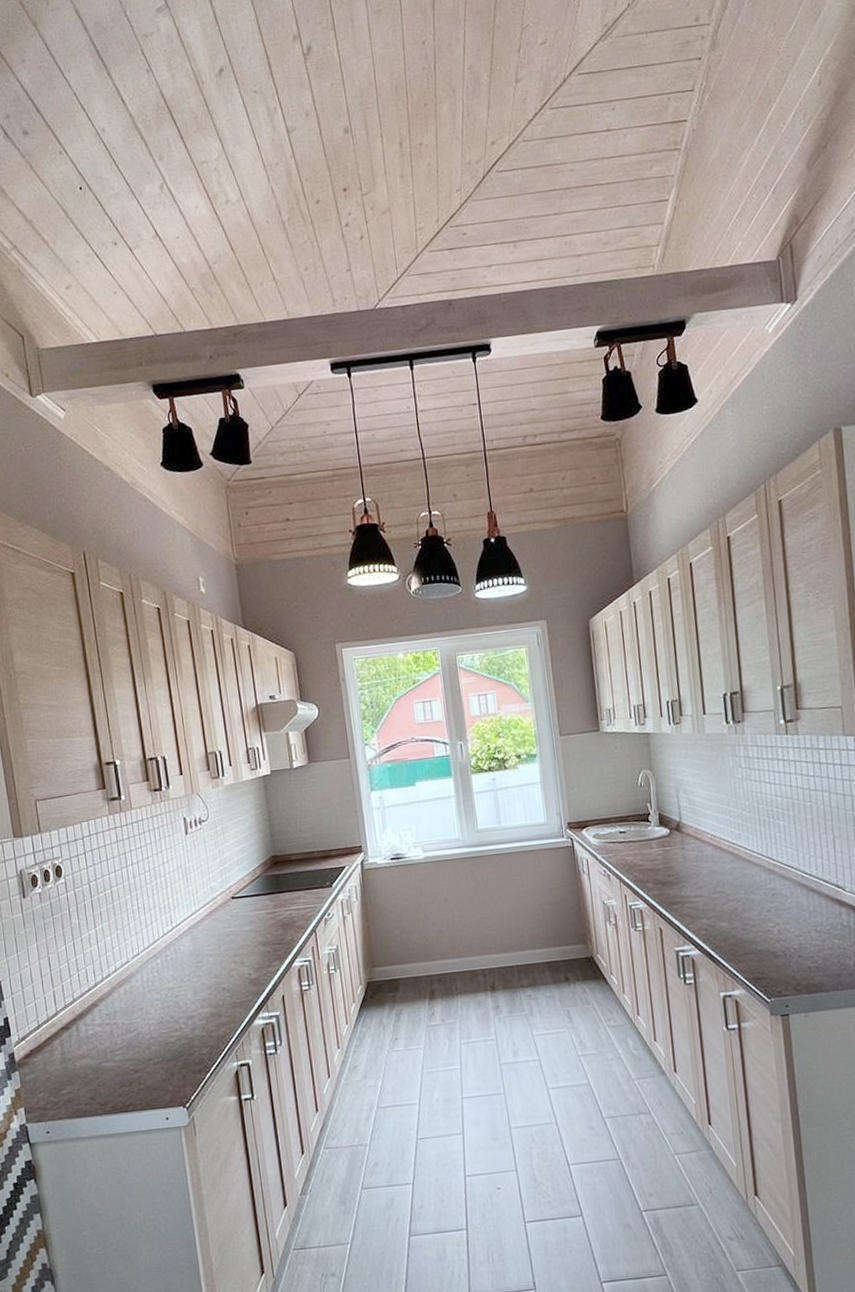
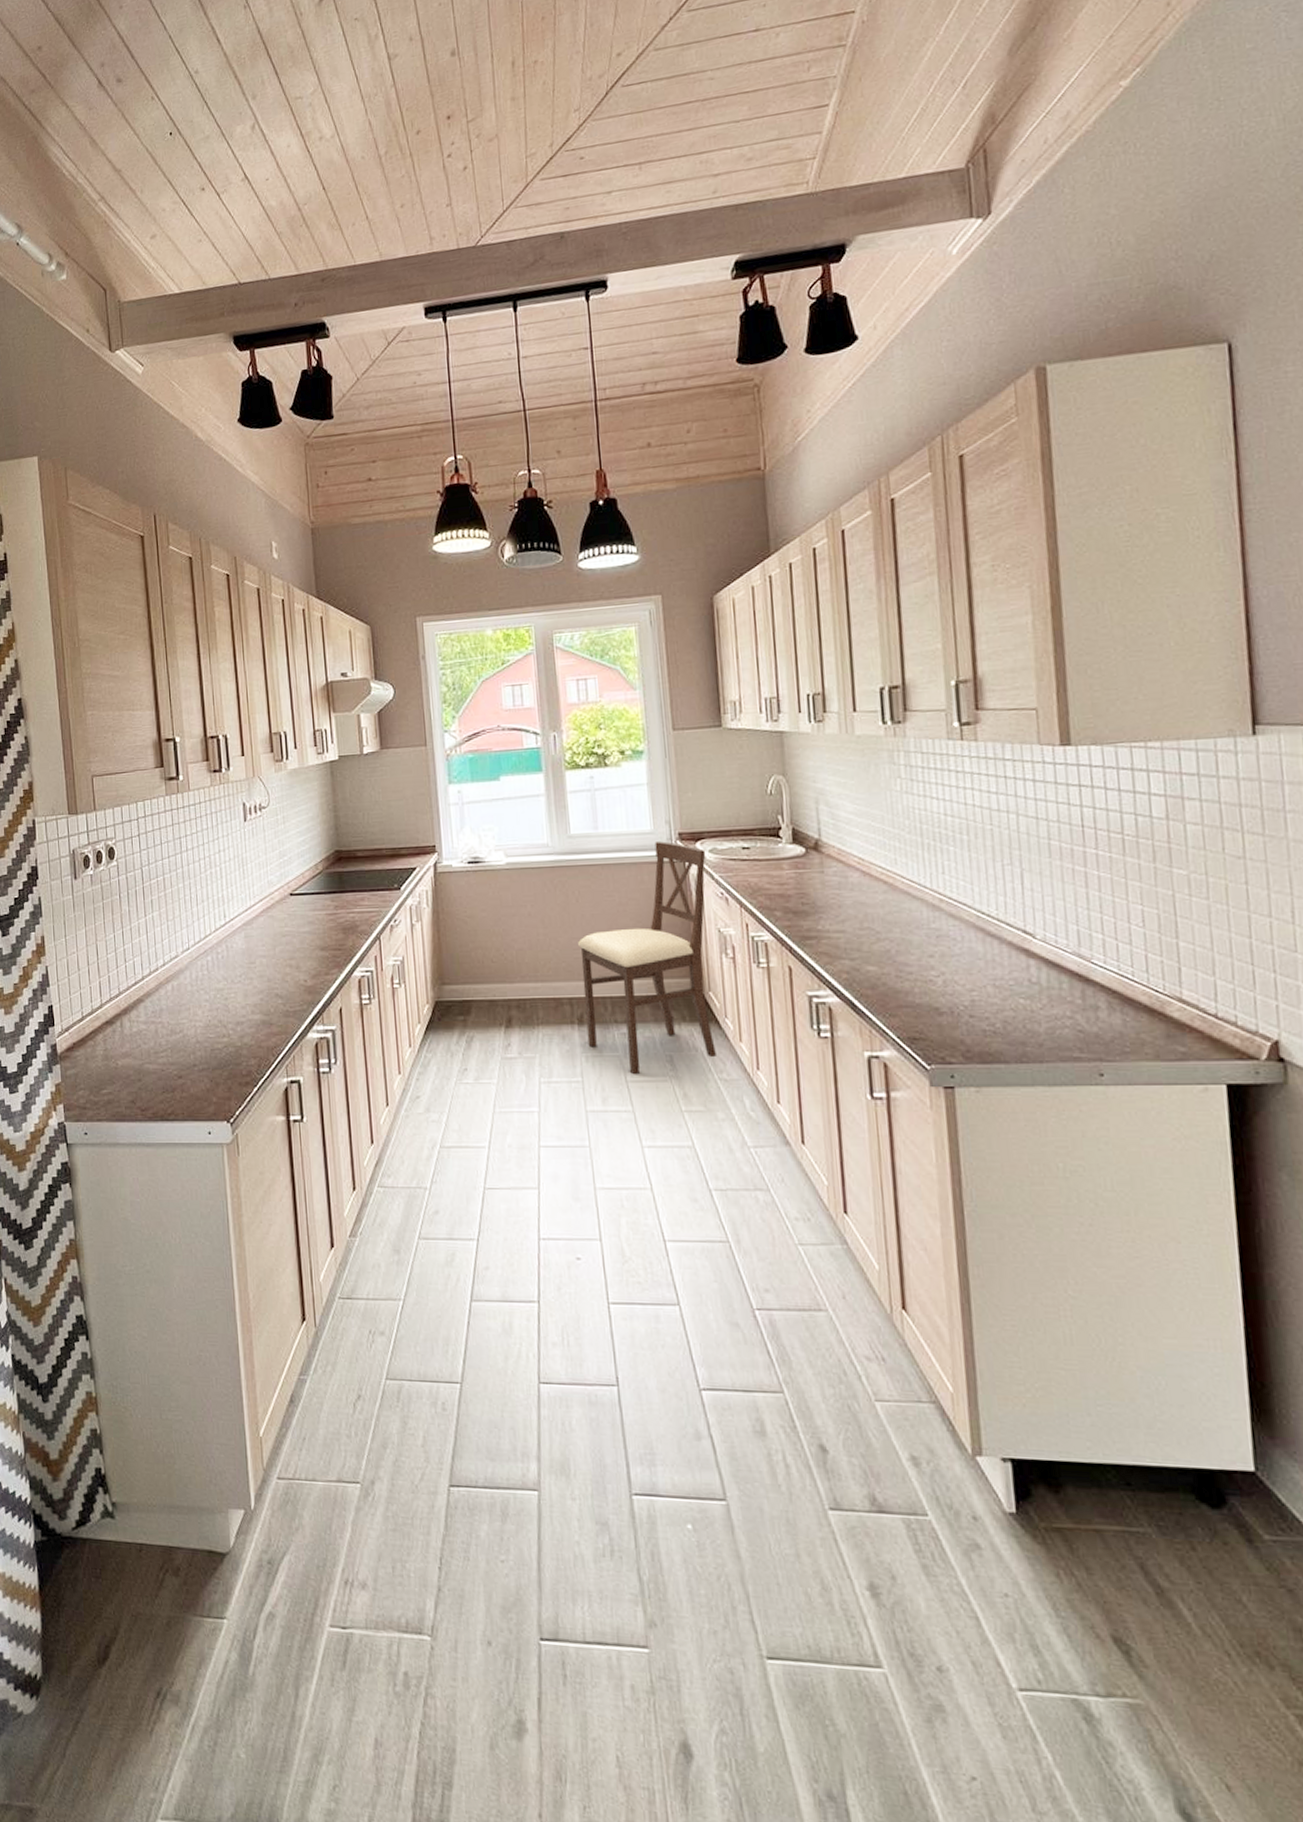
chair: none [487,830,605,1030] -> present [577,841,716,1075]

